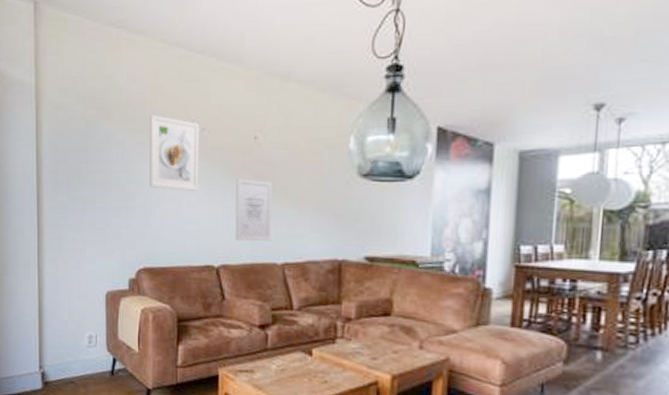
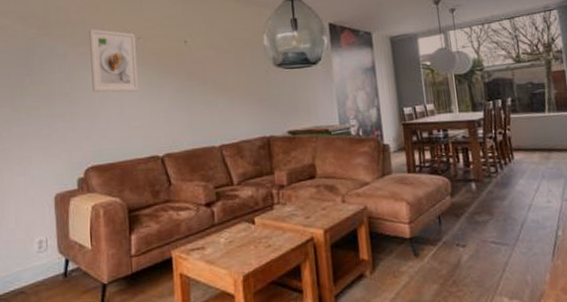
wall art: present [235,178,273,242] -> none [172,76,208,131]

